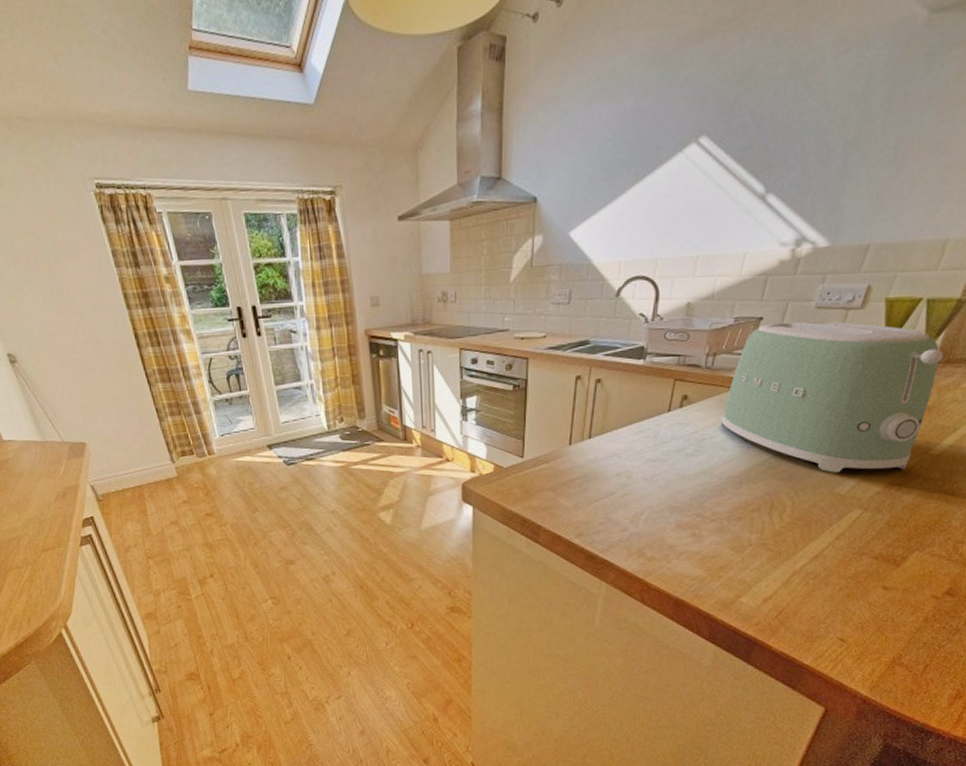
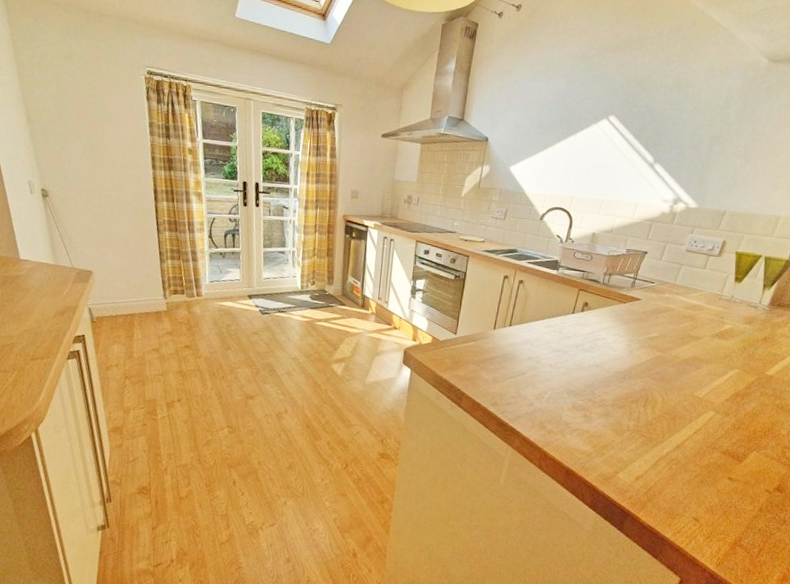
toaster: present [720,321,943,473] -> none [611,257,776,384]

